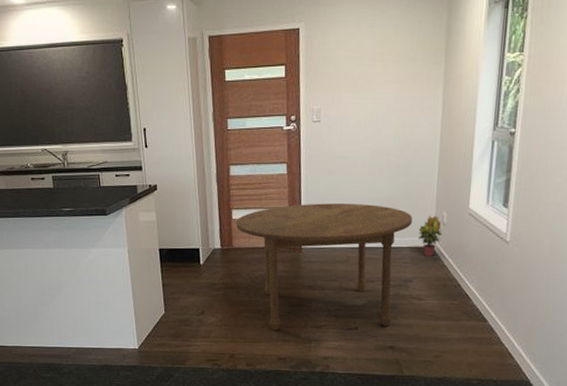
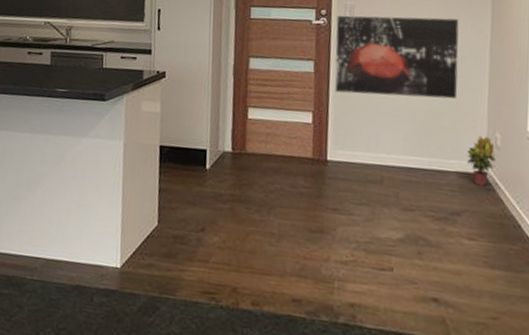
dining table: present [236,203,413,330] -> none [252,108,460,271]
wall art: none [305,114,414,189] -> present [335,15,459,99]

